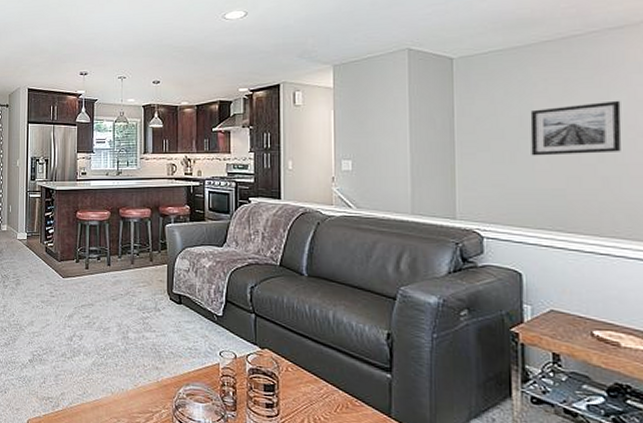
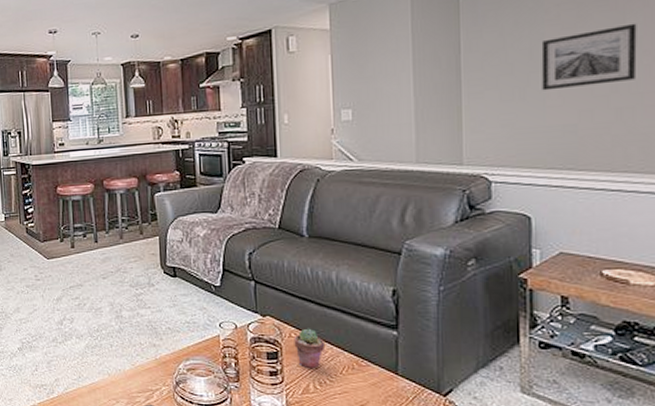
potted succulent: none [290,364,321,404] -> present [294,328,326,368]

